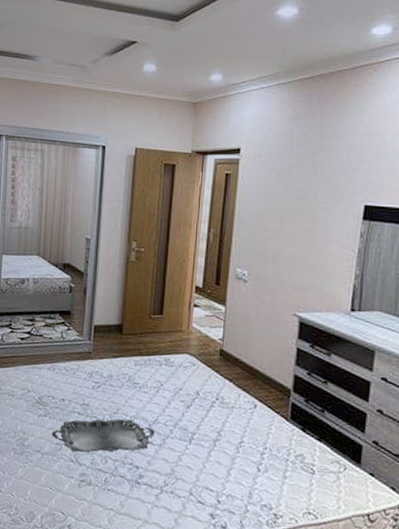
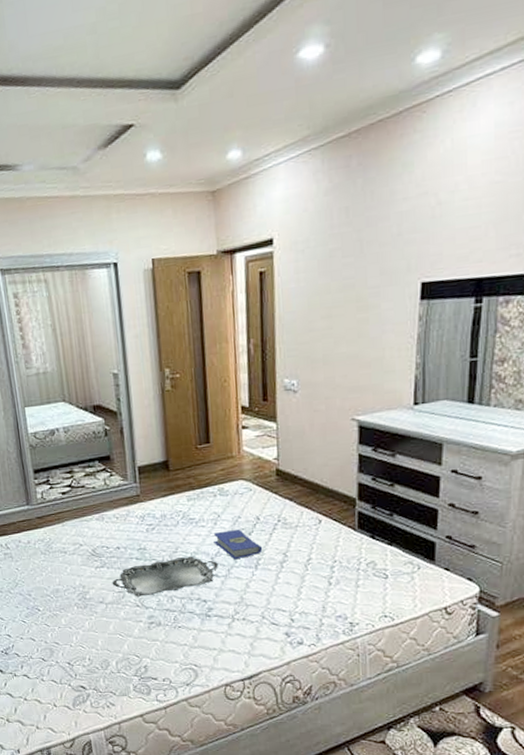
hardcover book: none [153,400,199,431] -> present [213,529,263,560]

